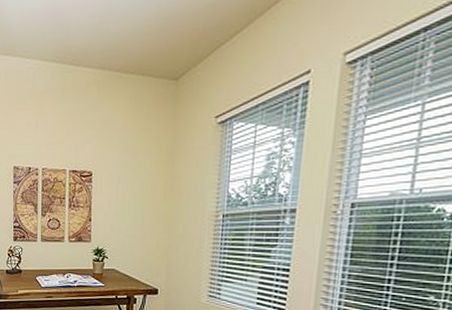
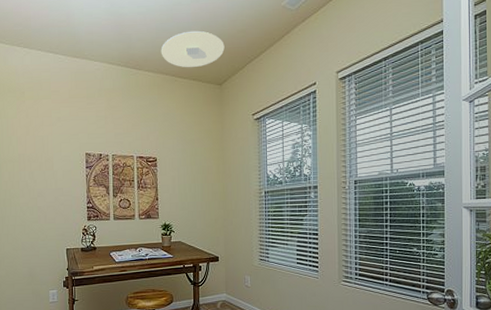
ceiling light: none [104,9,186,60] -> present [161,30,225,68]

